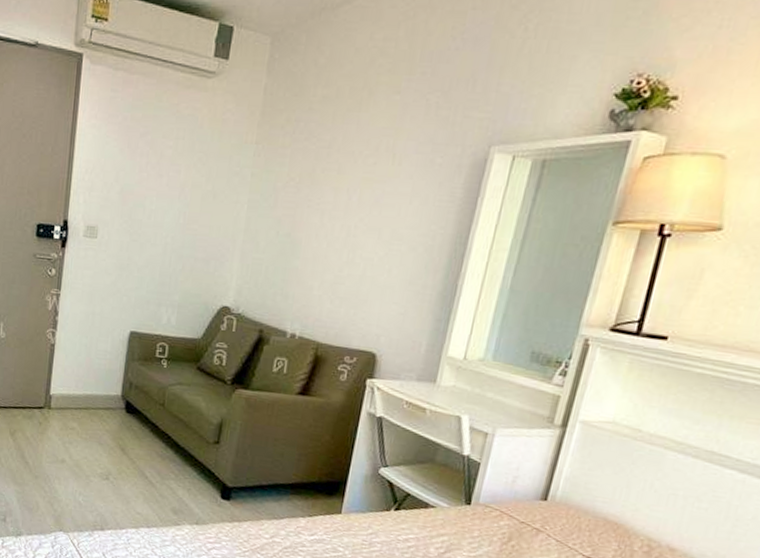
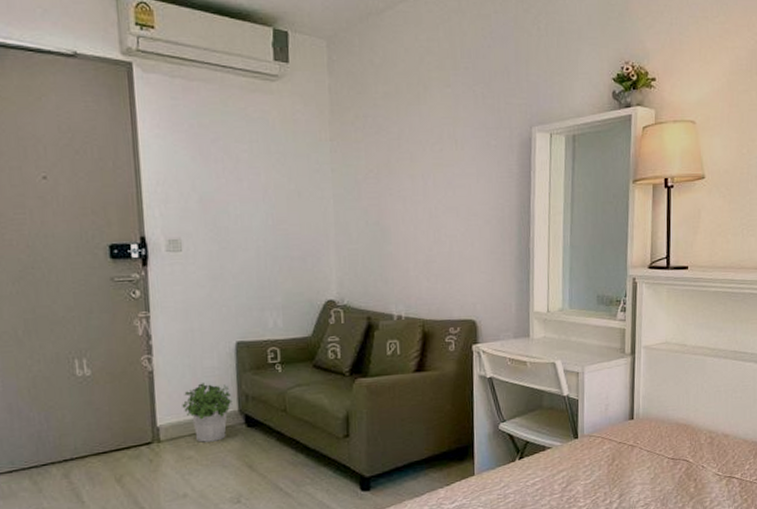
potted plant: none [73,363,117,420] -> present [182,383,233,442]

